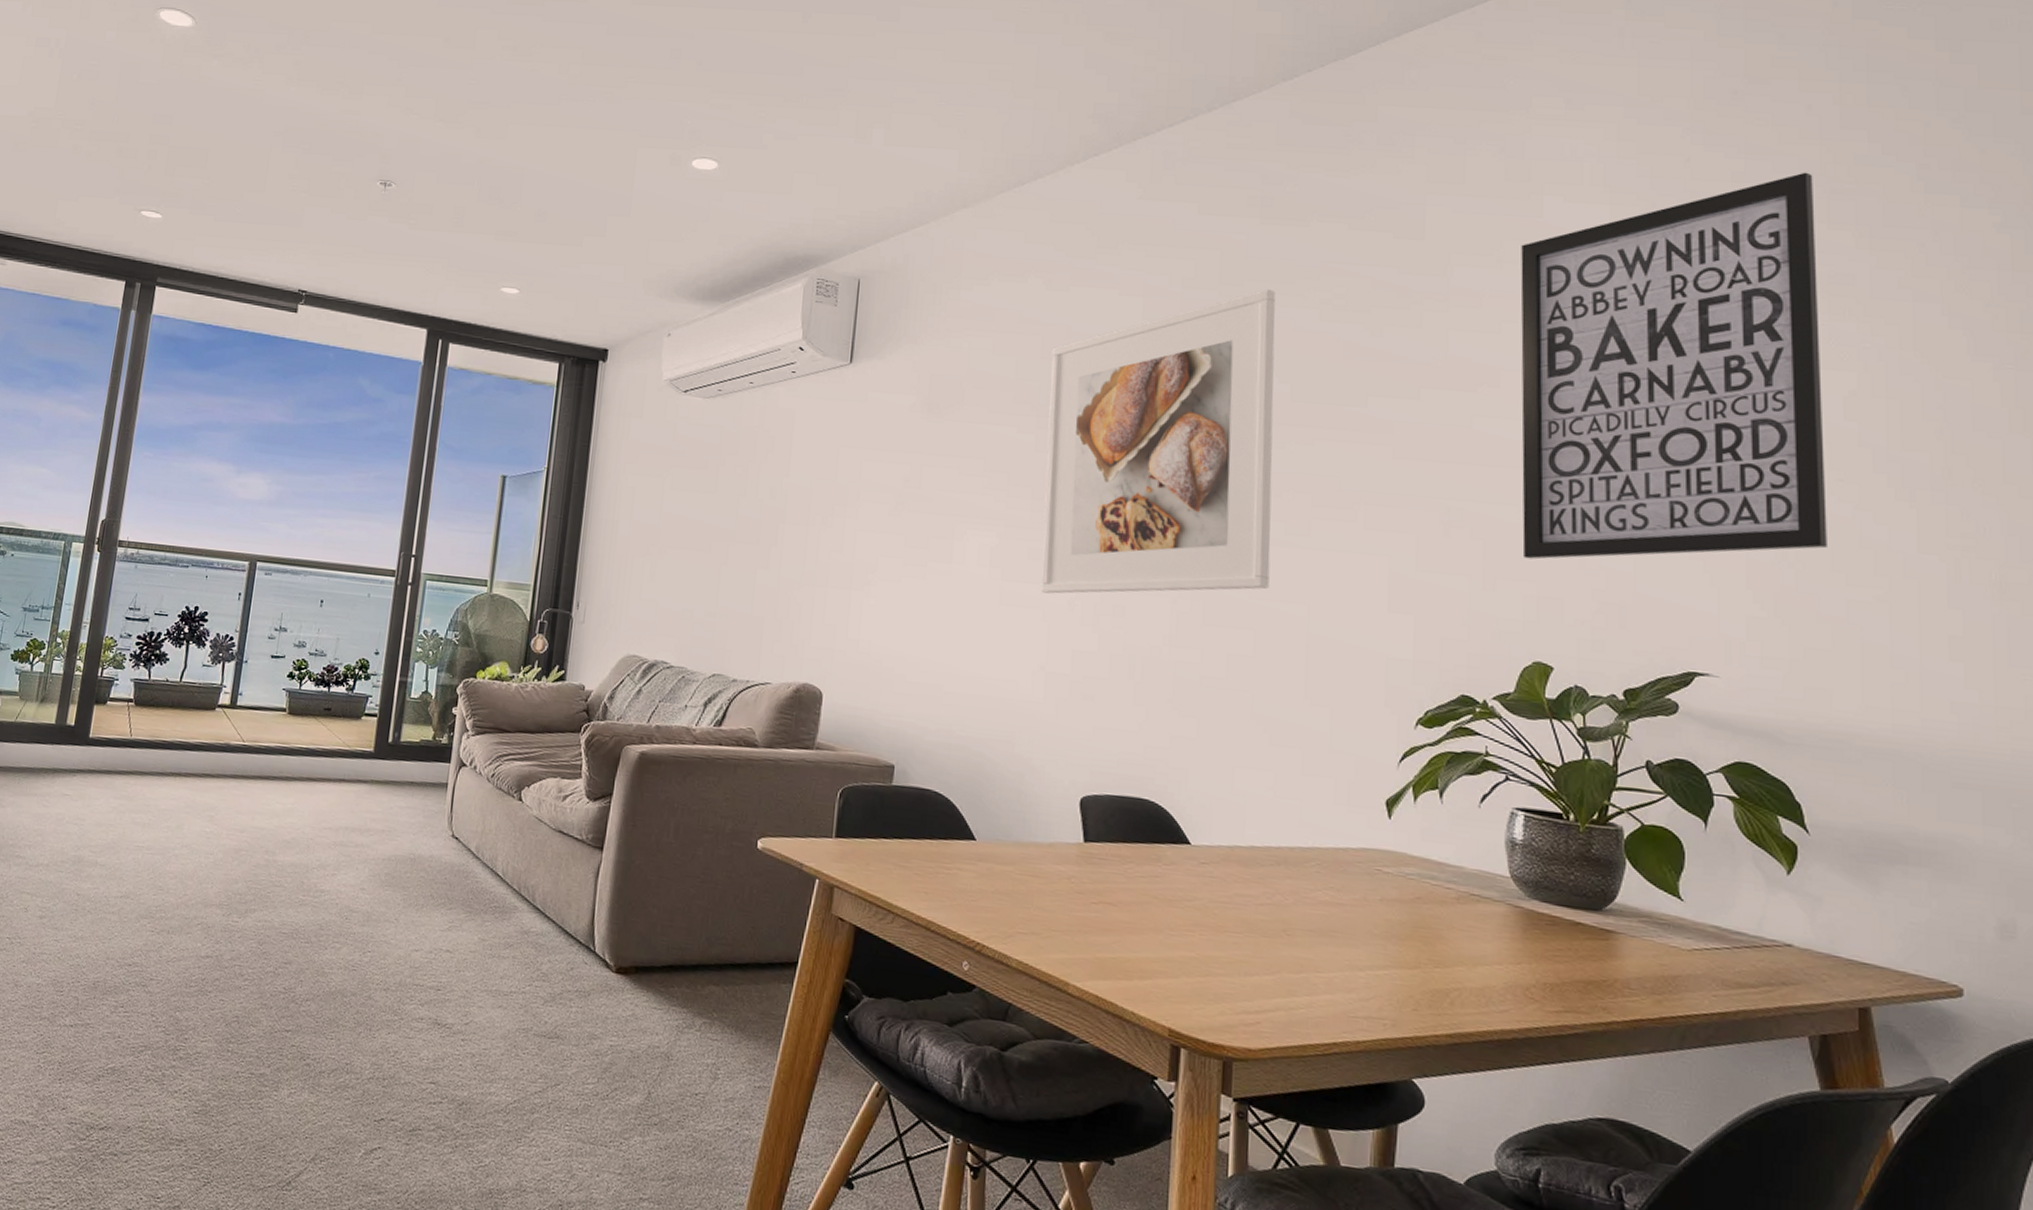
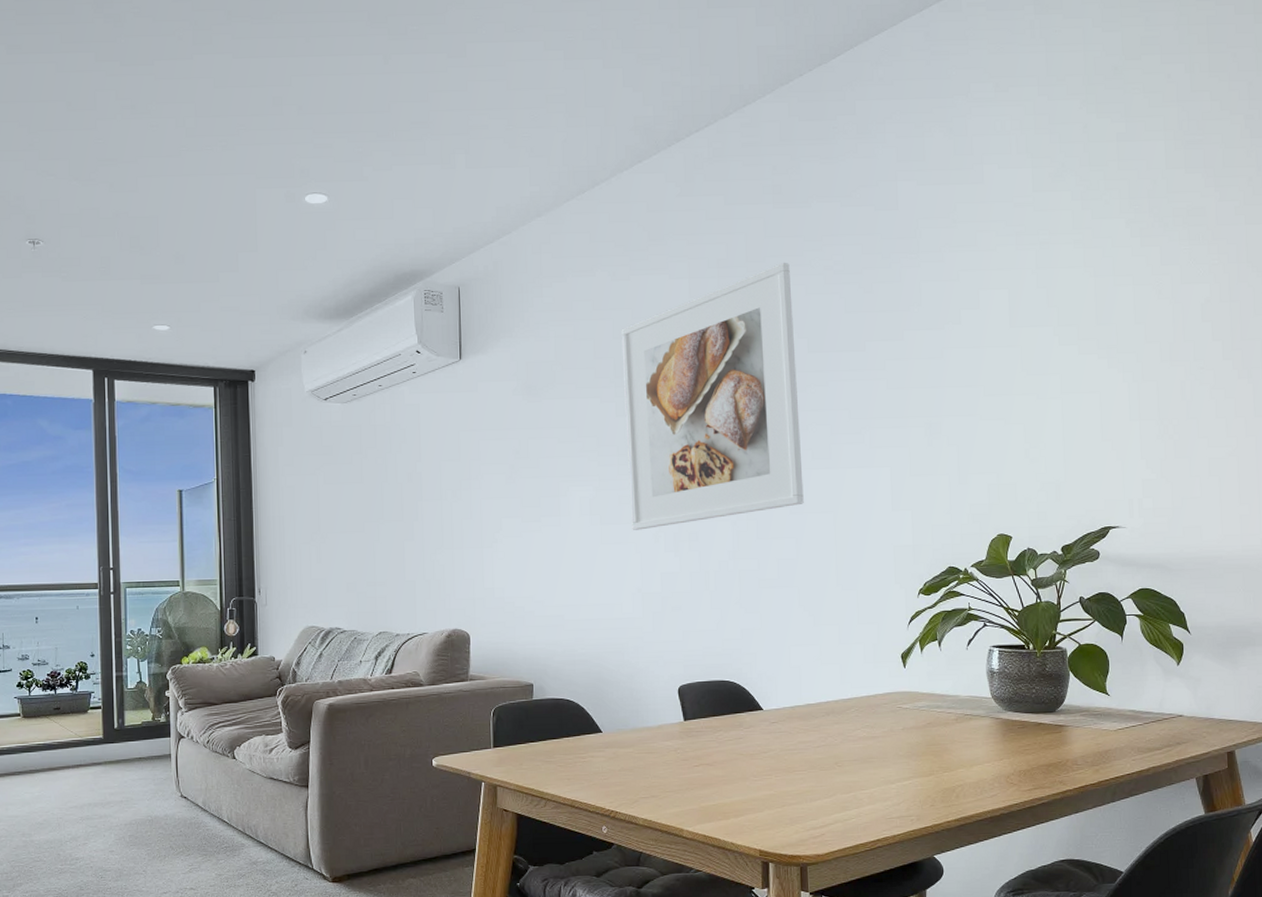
wall art: present [1520,172,1827,560] -> none [969,129,1194,456]

